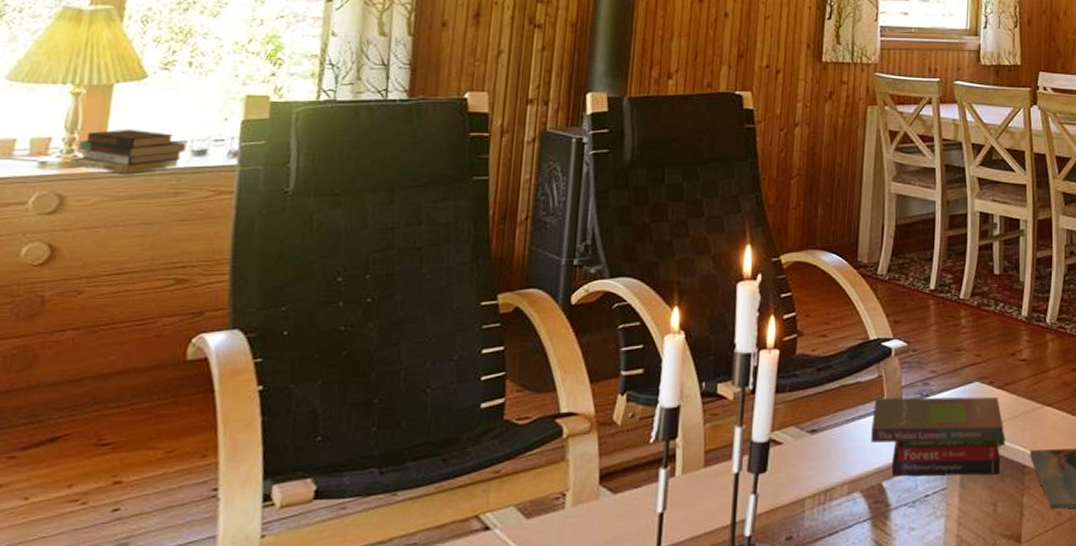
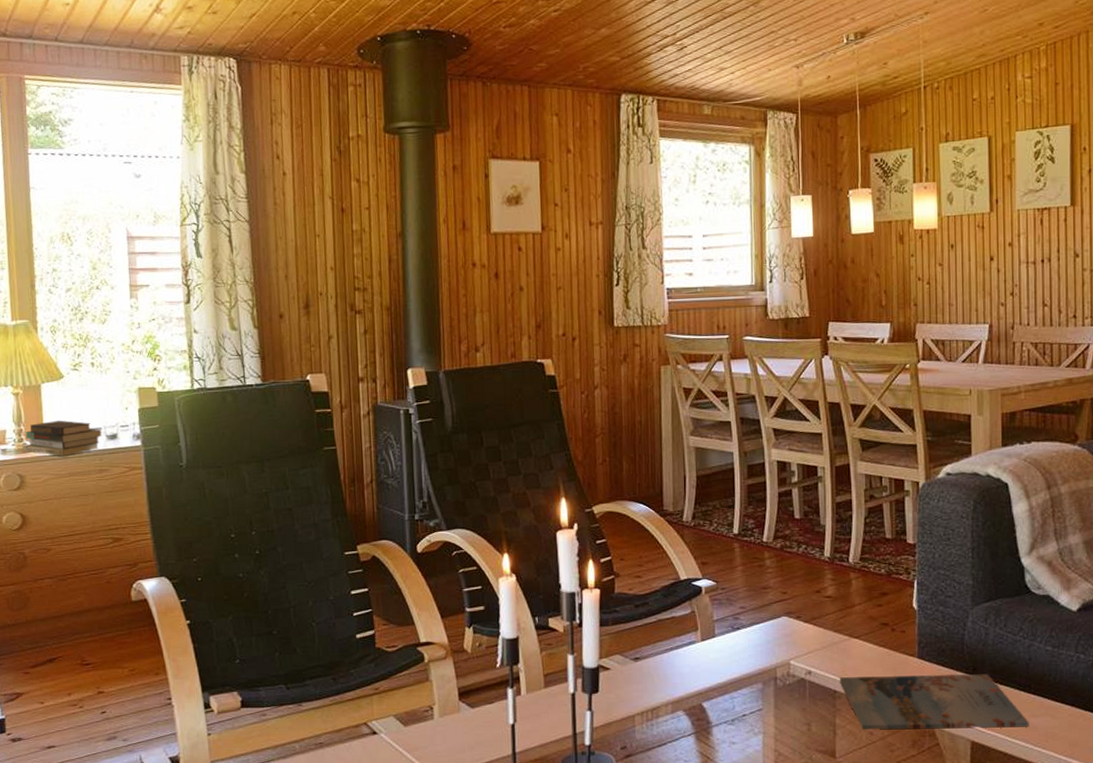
books: present [871,396,1005,476] -> none [688,629,815,700]

